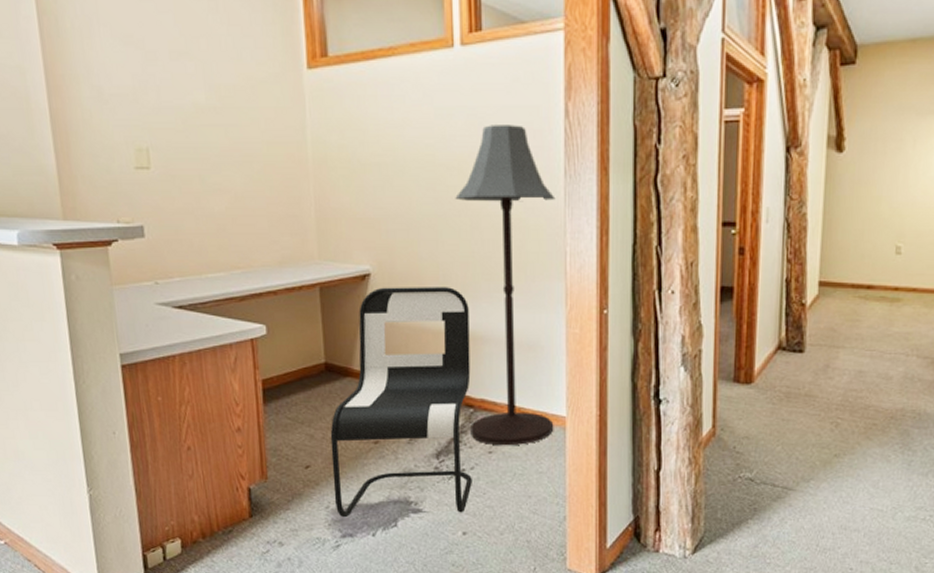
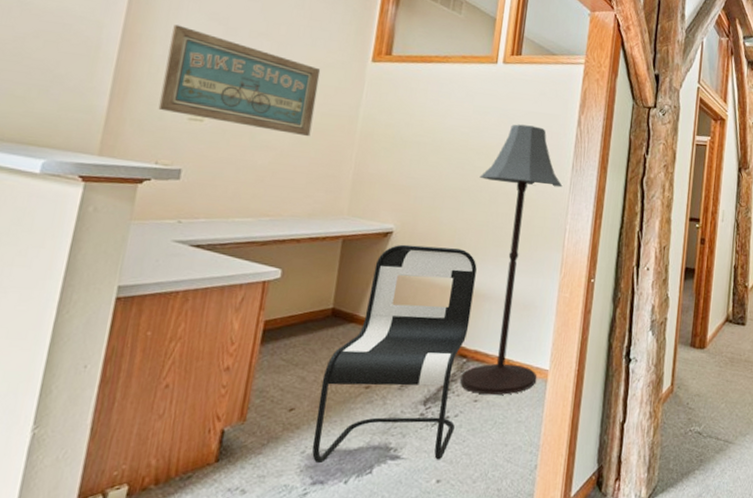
wall art: none [91,57,261,173] -> present [158,24,321,137]

